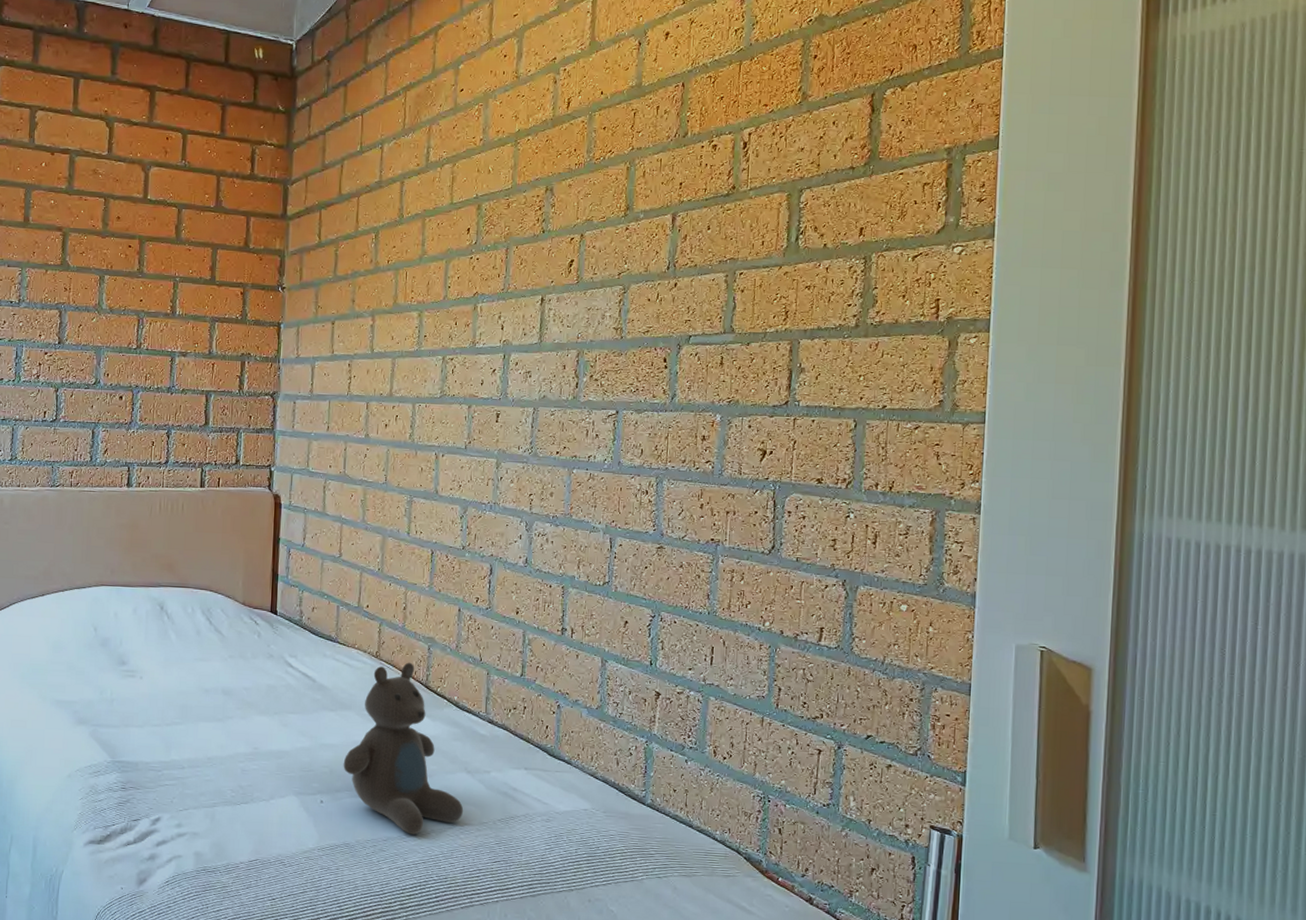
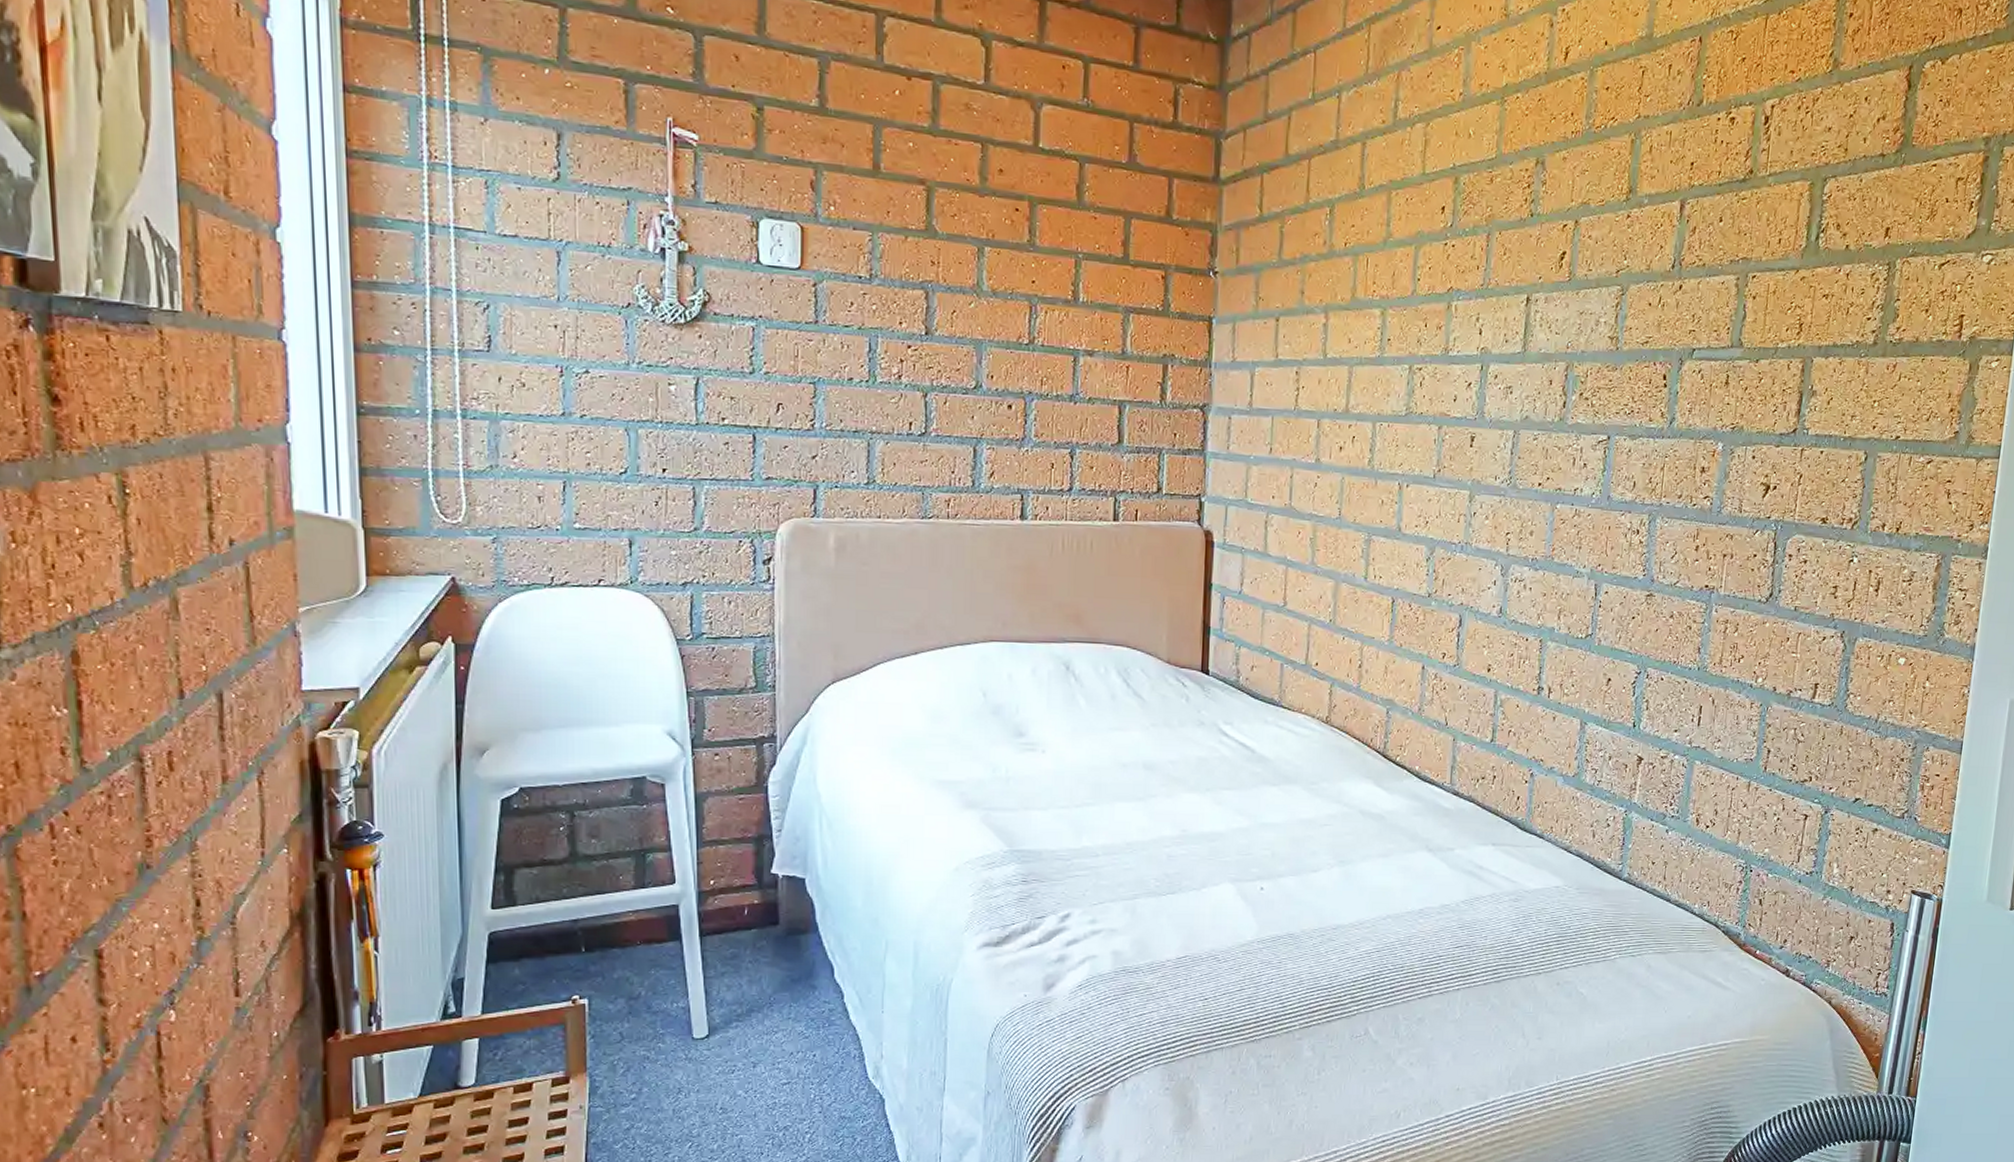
stuffed animal: present [343,662,464,835] -> none [1287,728,1424,921]

